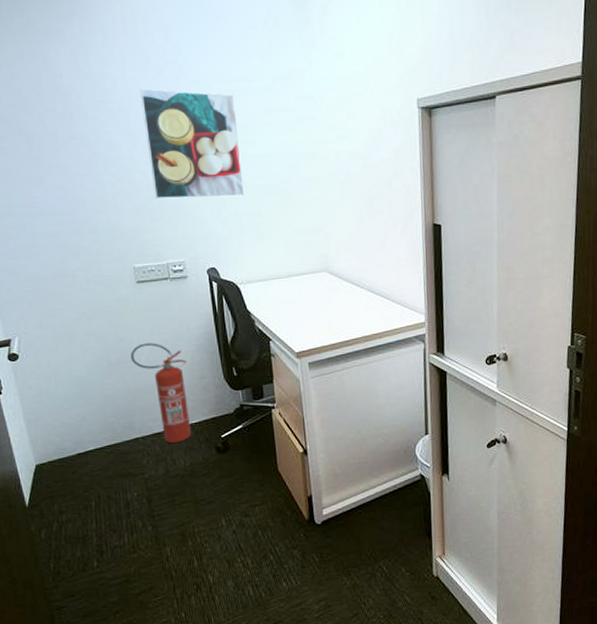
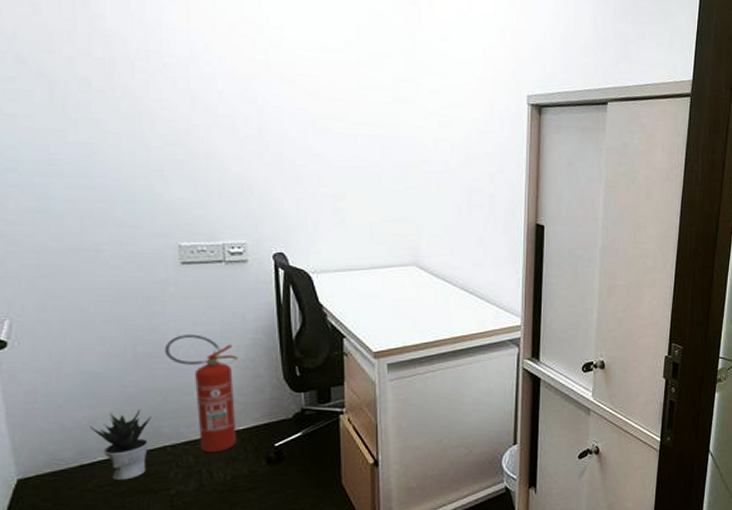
potted plant: none [82,407,126,466] -> present [90,409,151,481]
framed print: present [139,88,245,199] -> none [205,44,327,176]

